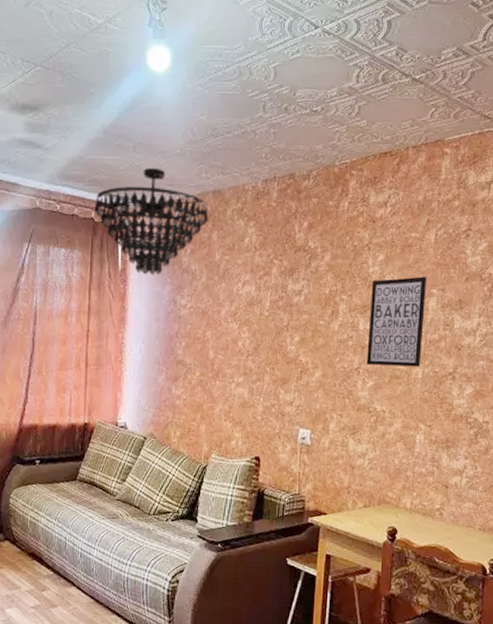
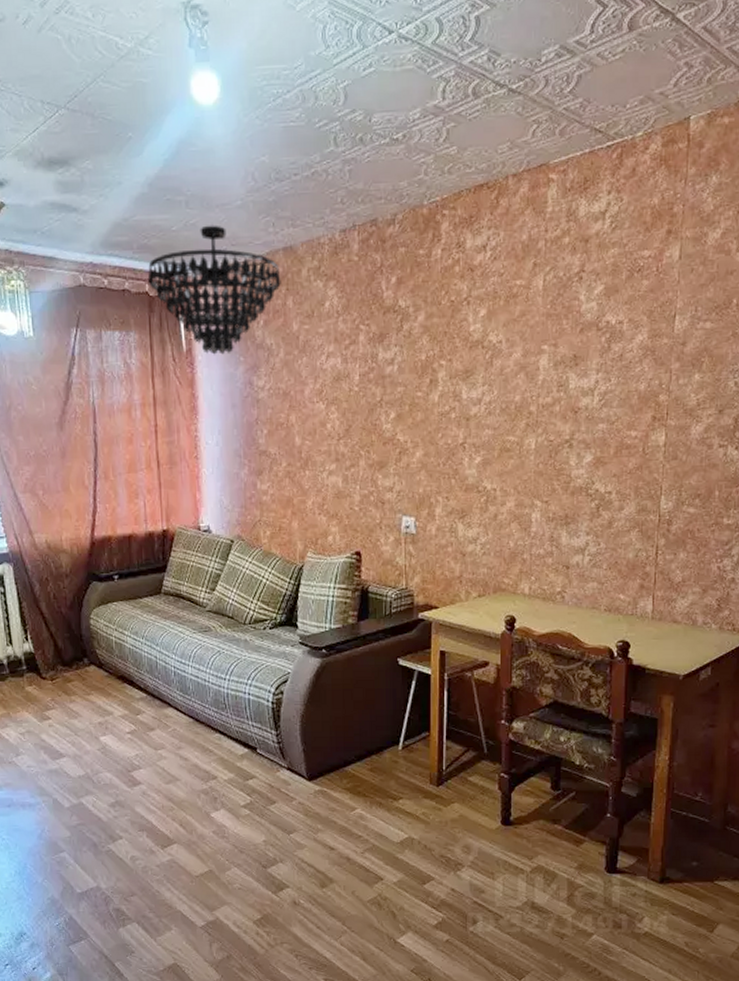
wall art: present [366,276,428,367] -> none [472,331,537,438]

